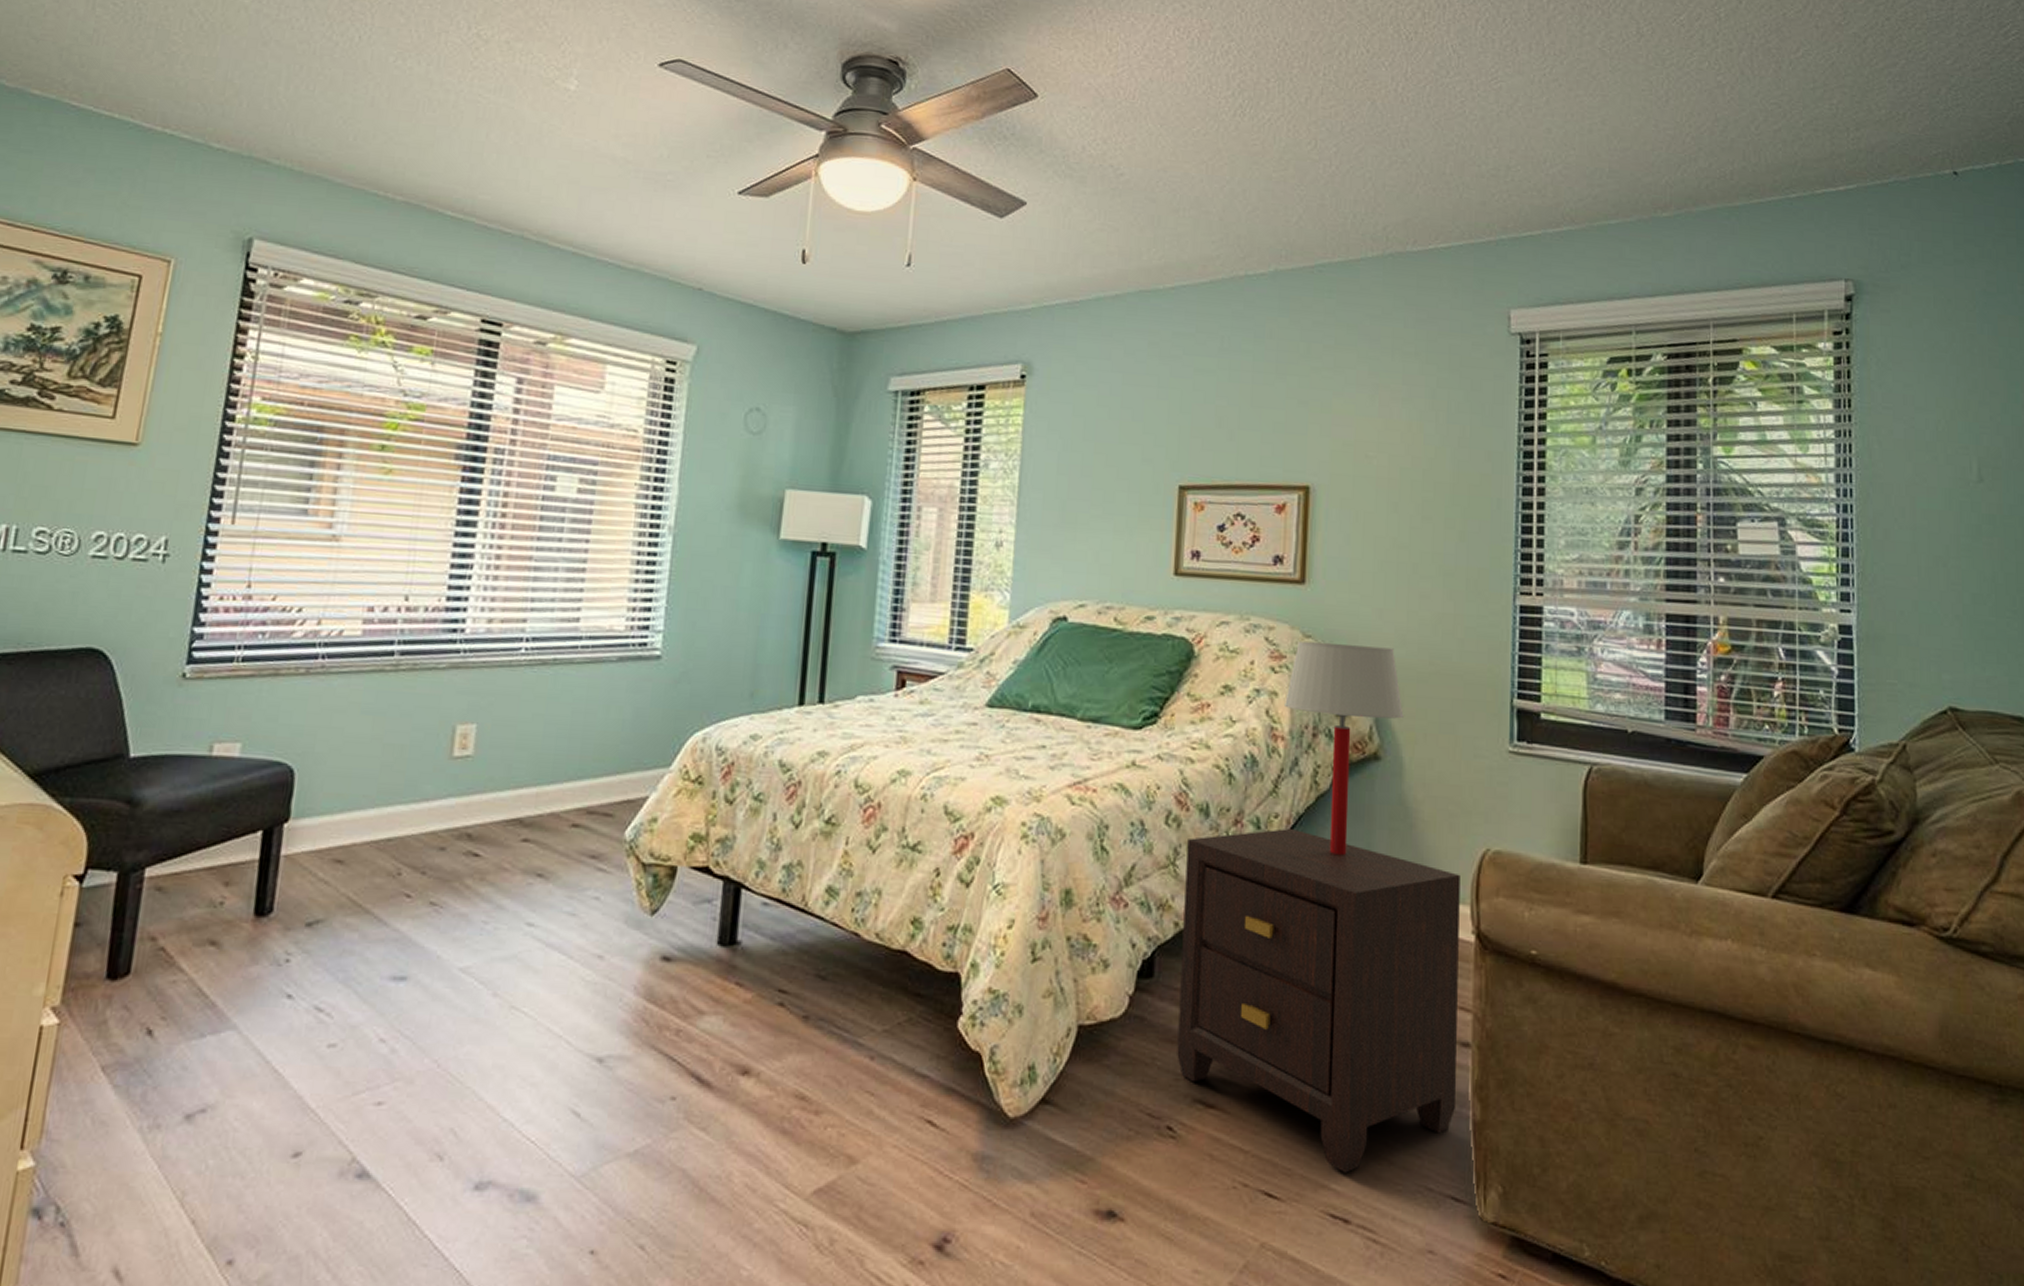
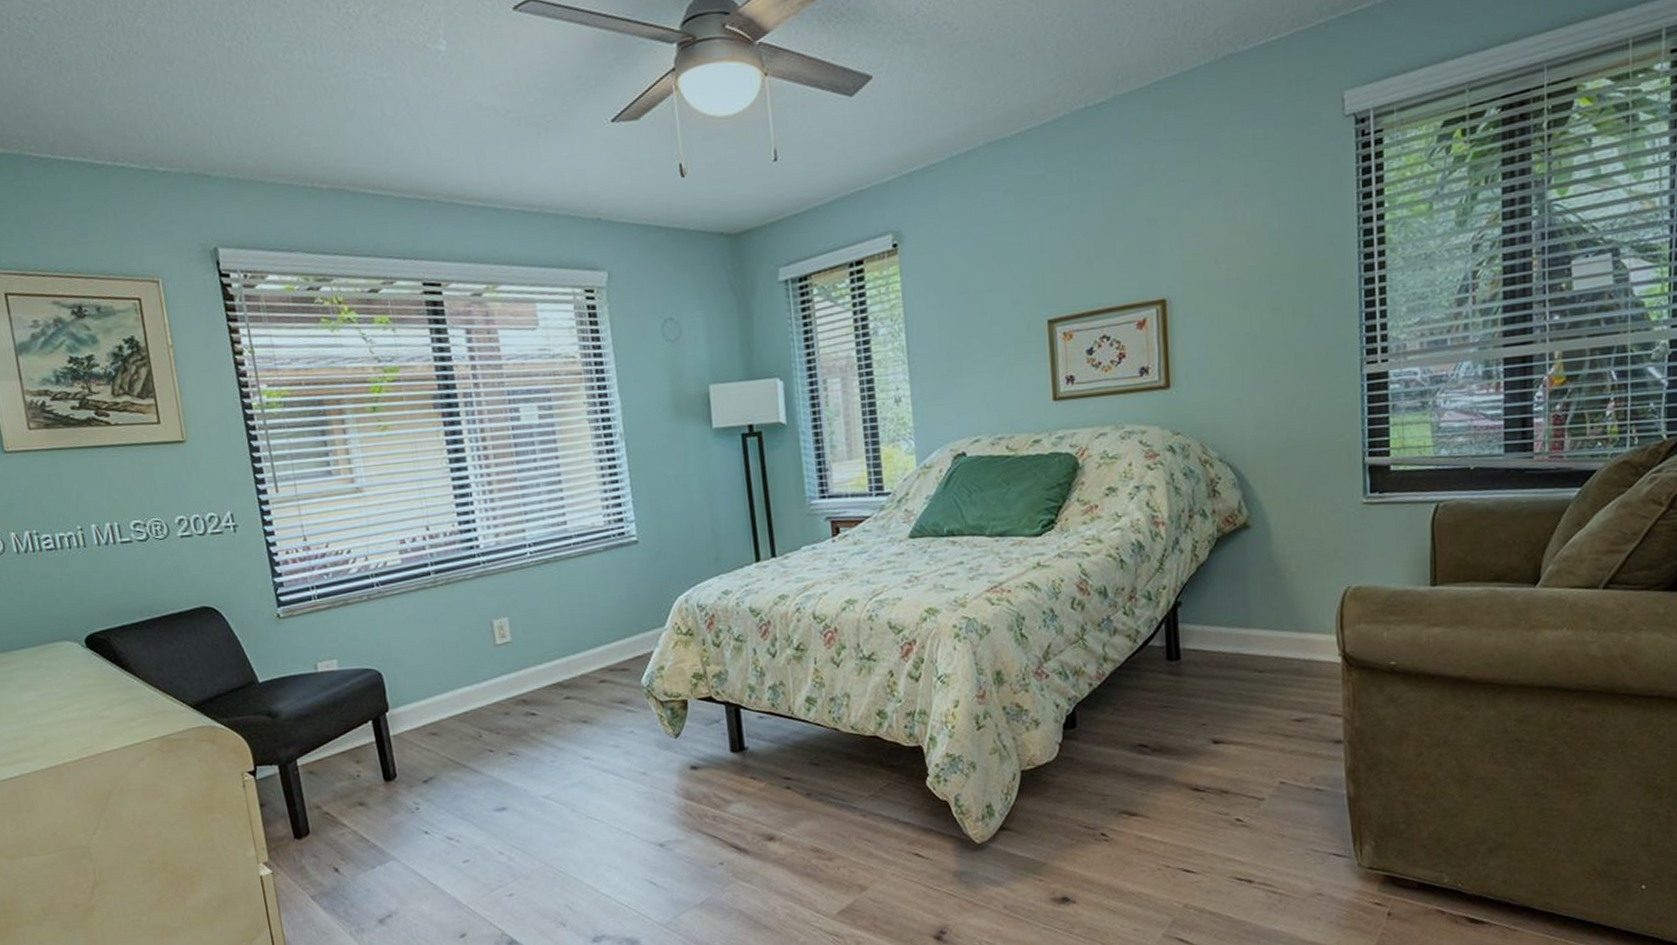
nightstand: present [1177,828,1460,1173] -> none [1091,595,1333,848]
table lamp: present [1283,642,1404,856] -> none [1161,431,1268,611]

